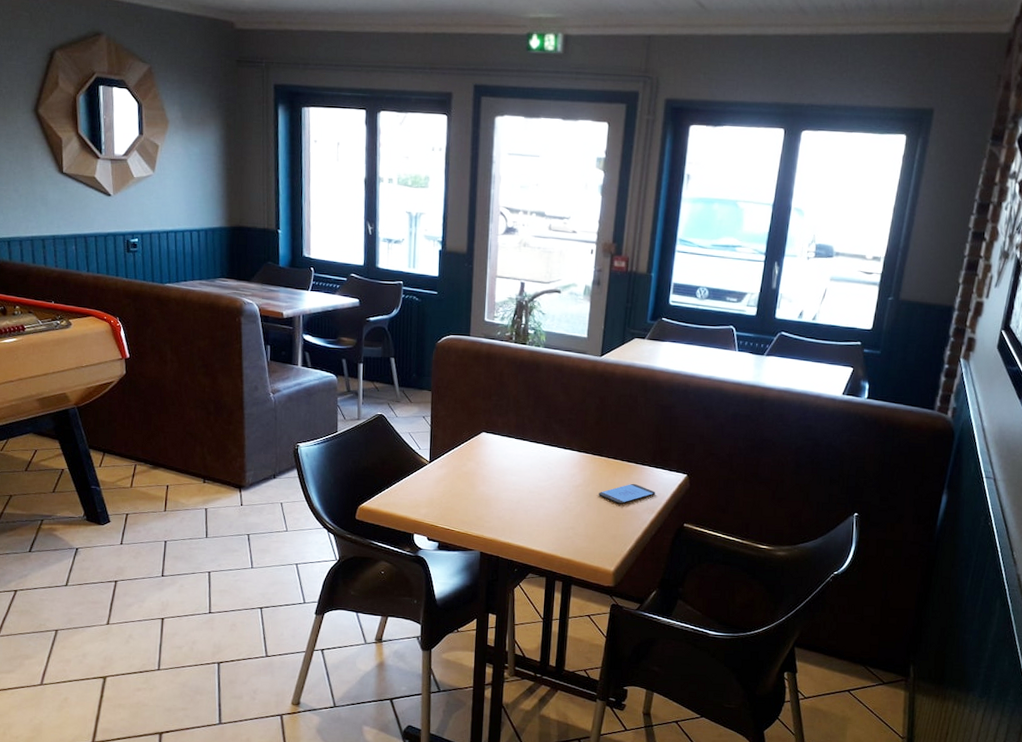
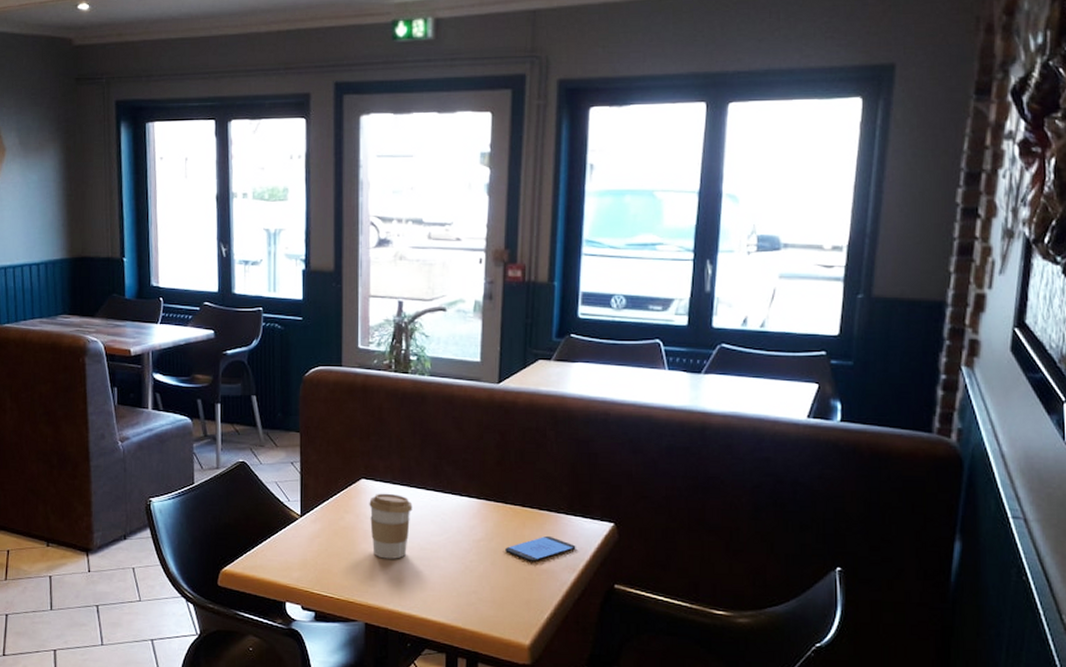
coffee cup: none [488,444,525,500] -> present [369,493,413,559]

